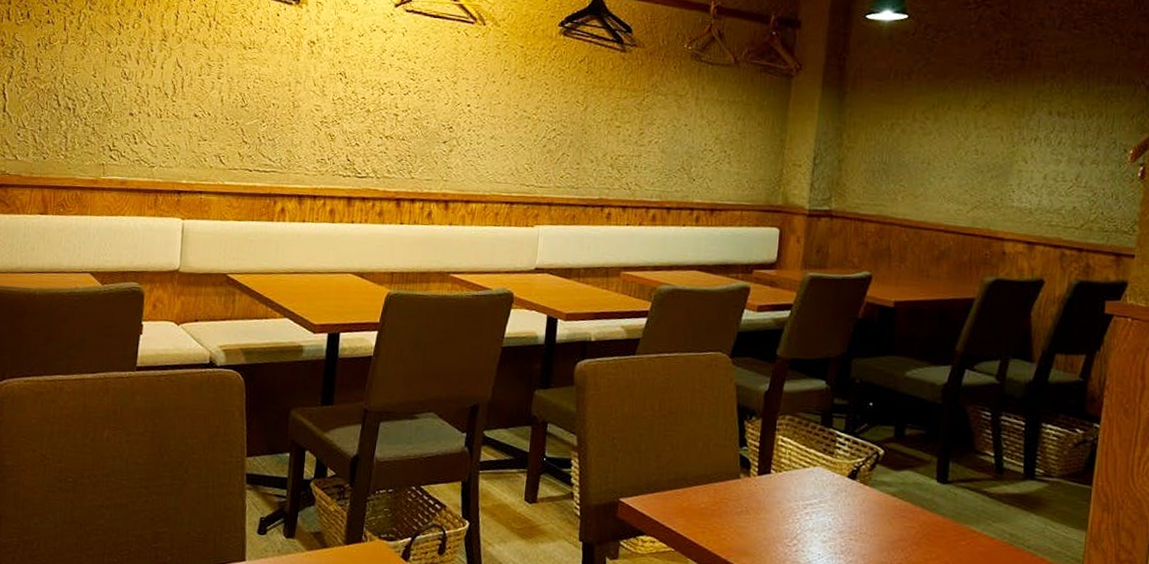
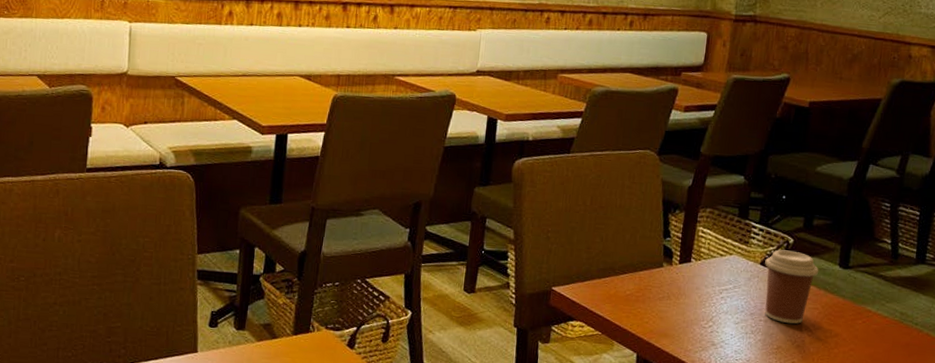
coffee cup: none [853,461,914,544] -> present [765,249,819,324]

